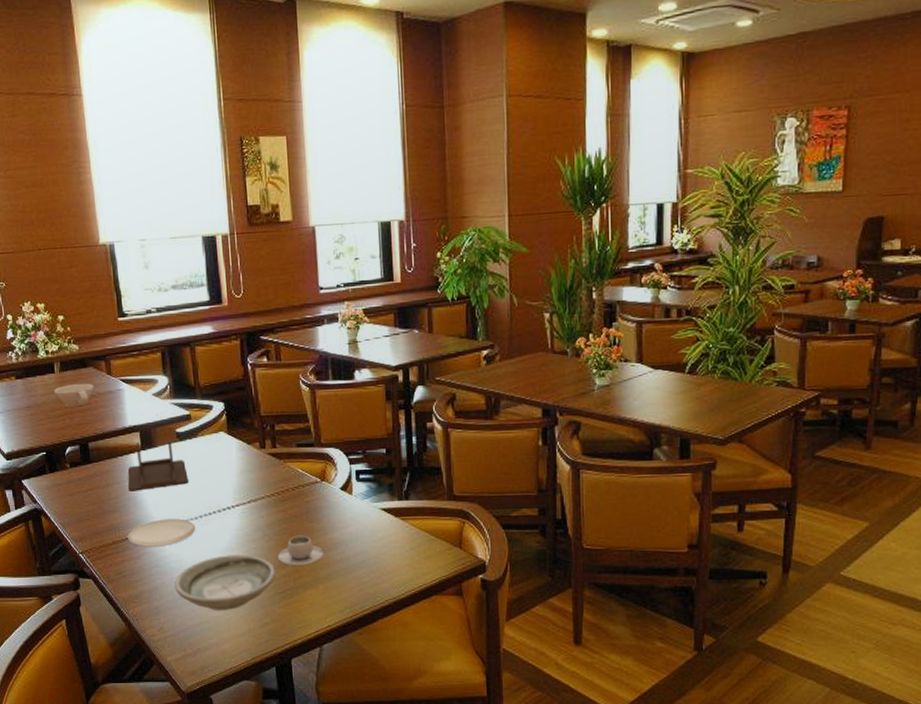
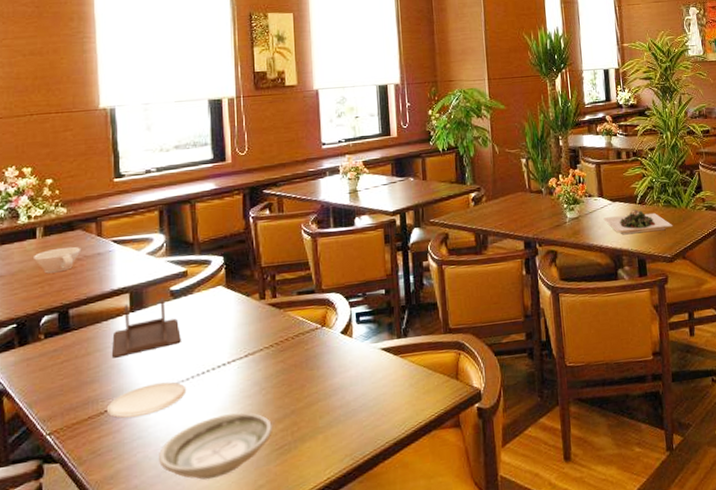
teacup: present [277,535,324,565] -> none [274,384,324,419]
salad: none [641,380,730,408] -> present [603,209,673,234]

